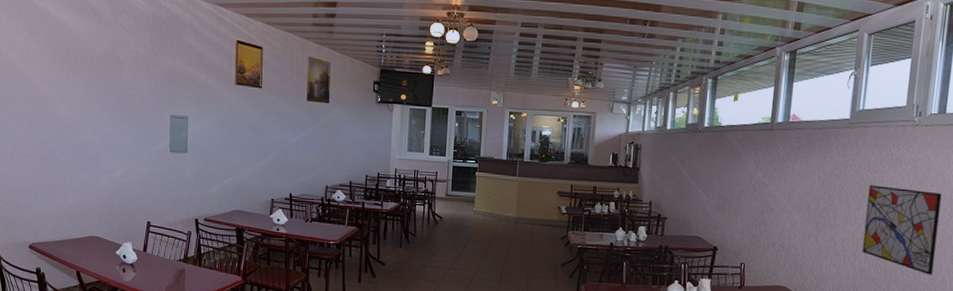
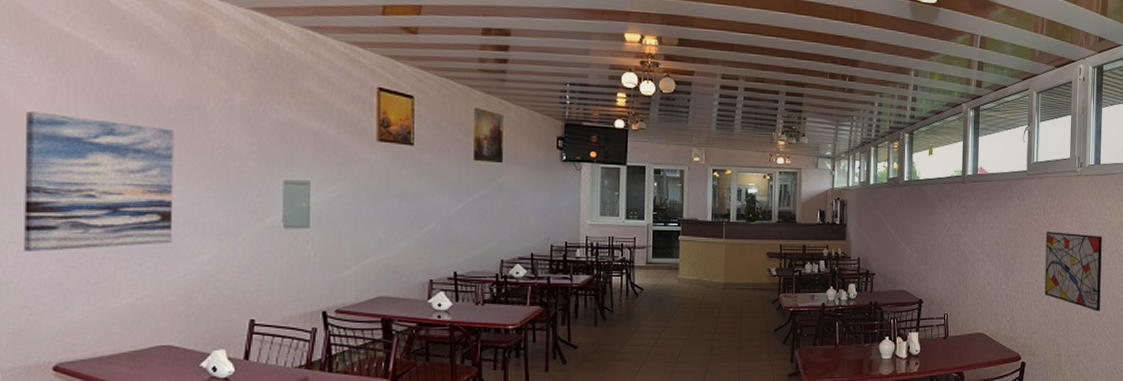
wall art: none [12,62,100,163] -> present [24,112,174,251]

